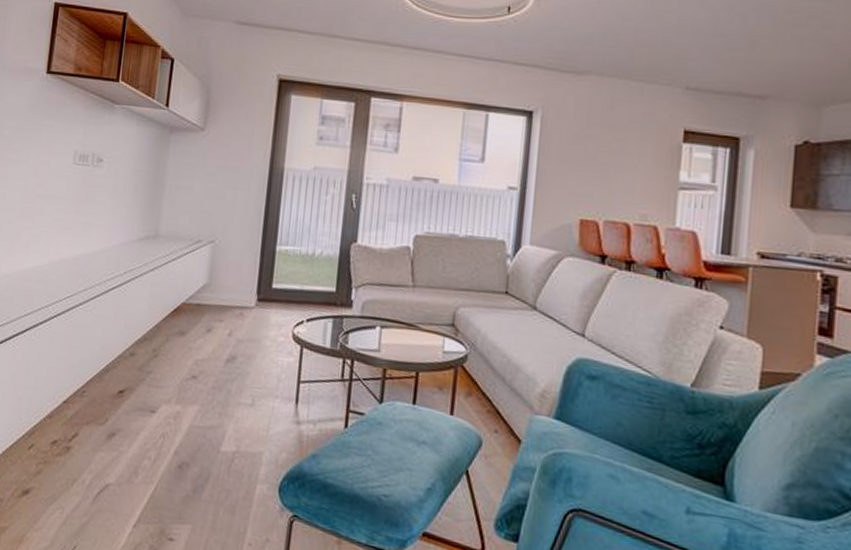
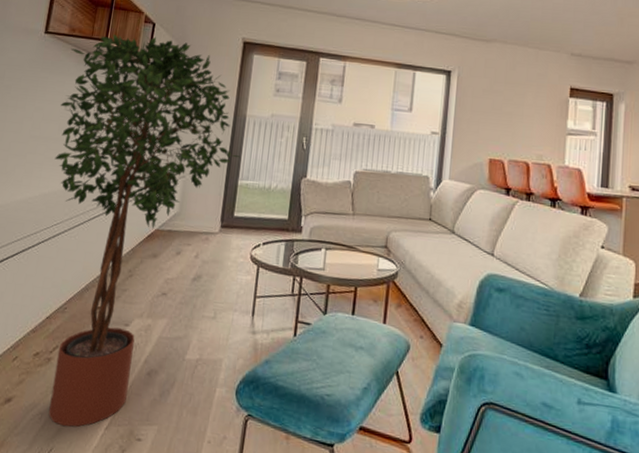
potted tree: none [64,73,278,524] -> present [48,34,241,427]

